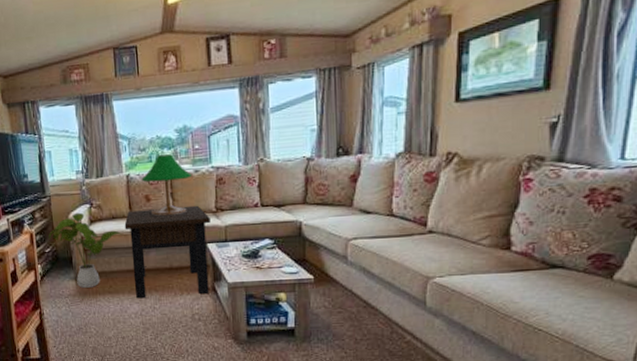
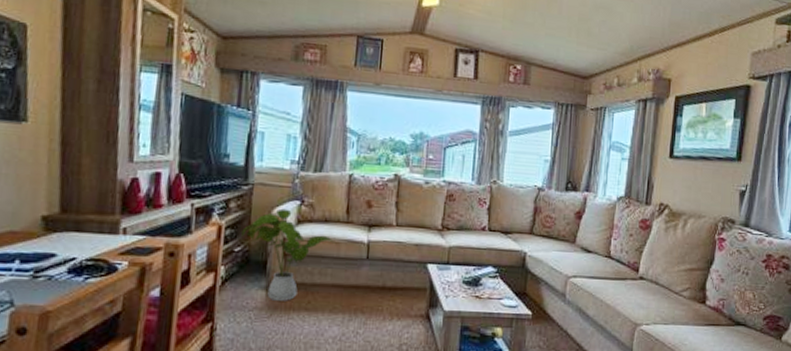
side table: present [124,205,211,298] -> none [337,216,435,321]
table lamp: present [141,154,192,216] -> none [366,159,421,228]

